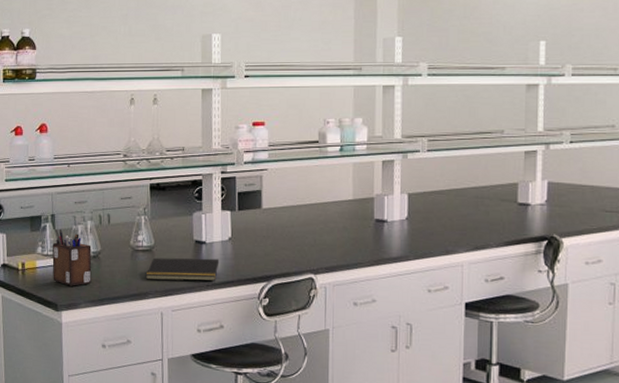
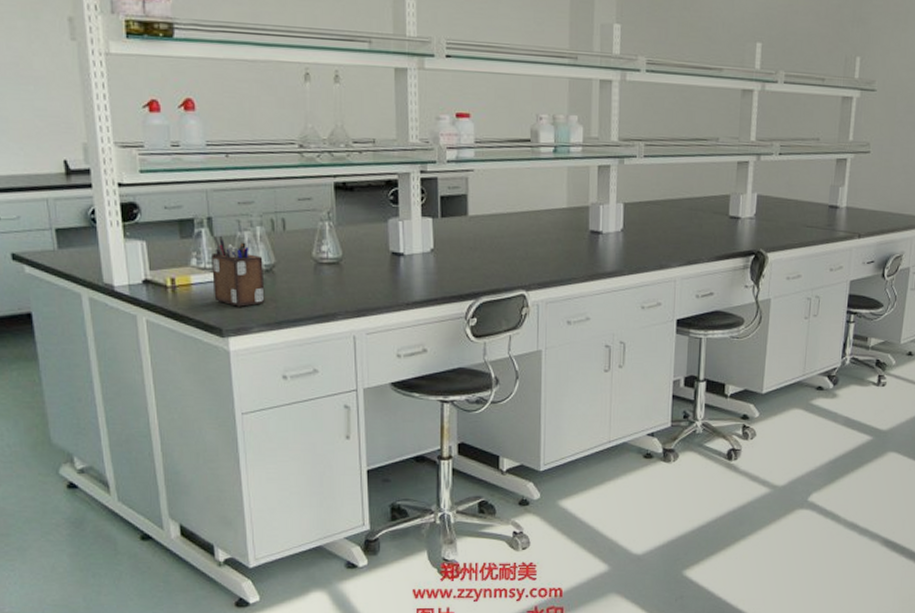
notepad: present [145,257,220,282] -> none [333,272,421,300]

